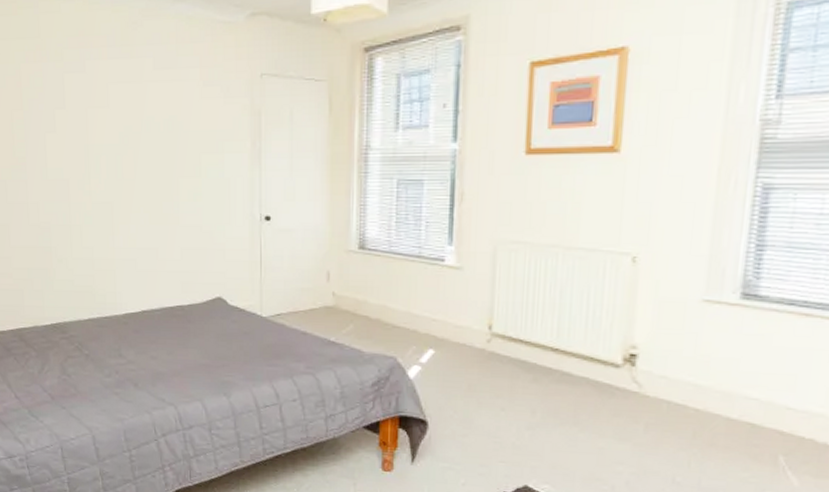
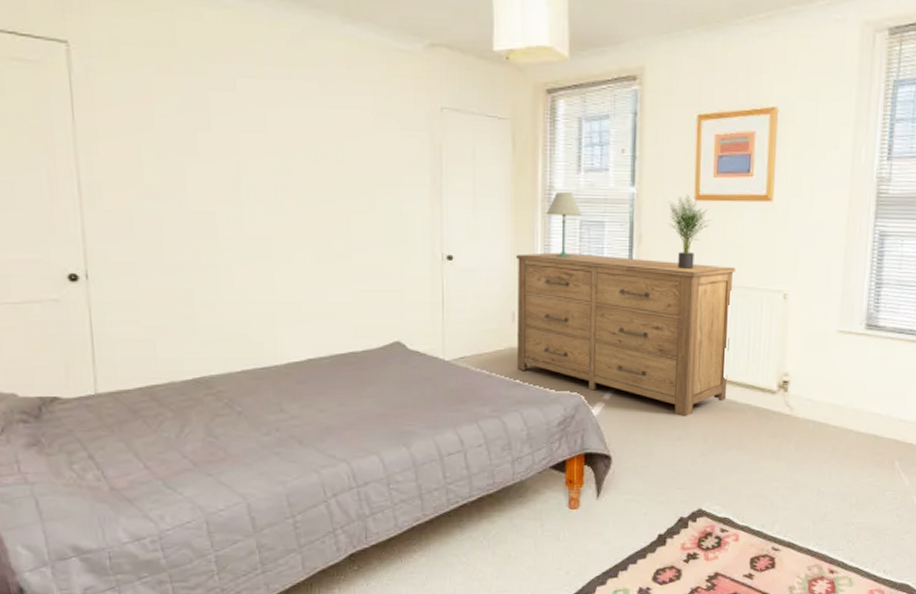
dresser: none [331,212,573,387] -> present [516,252,735,417]
table lamp: none [362,151,400,217] -> present [546,192,583,257]
potted plant: none [495,149,545,228] -> present [668,195,712,269]

